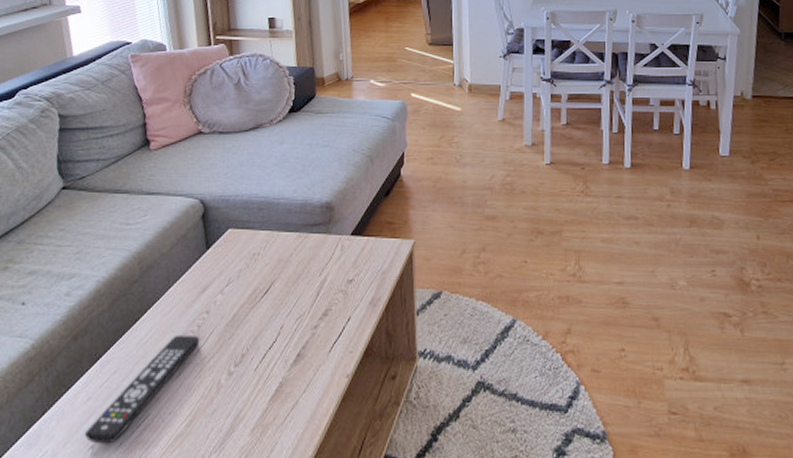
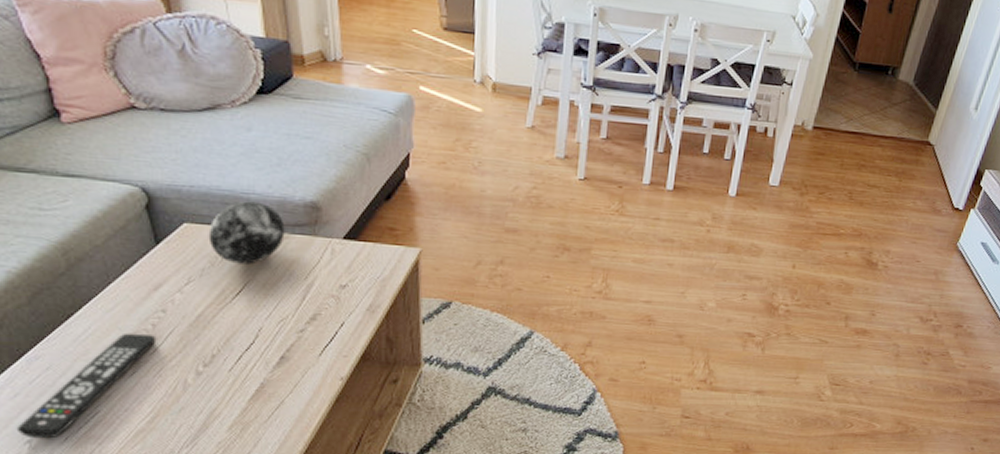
decorative orb: none [246,205,306,264] -> present [208,201,285,264]

